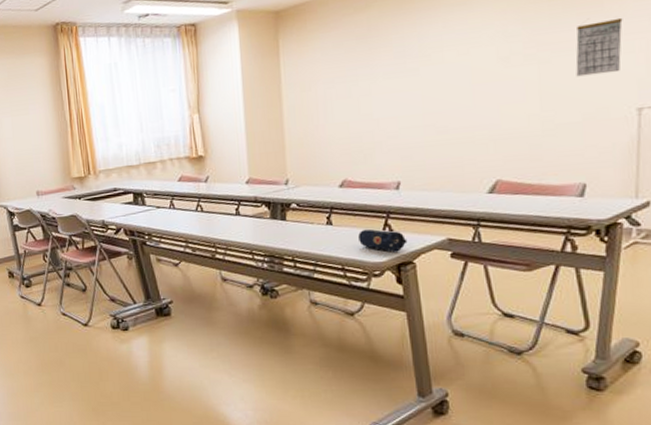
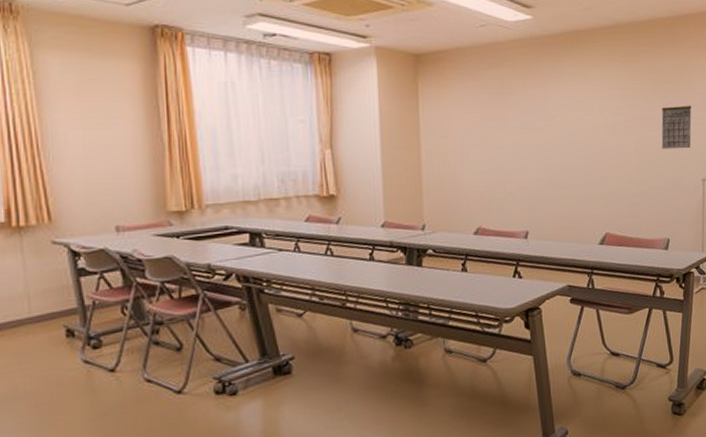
pencil case: present [358,228,408,252] -> none [491,275,534,299]

